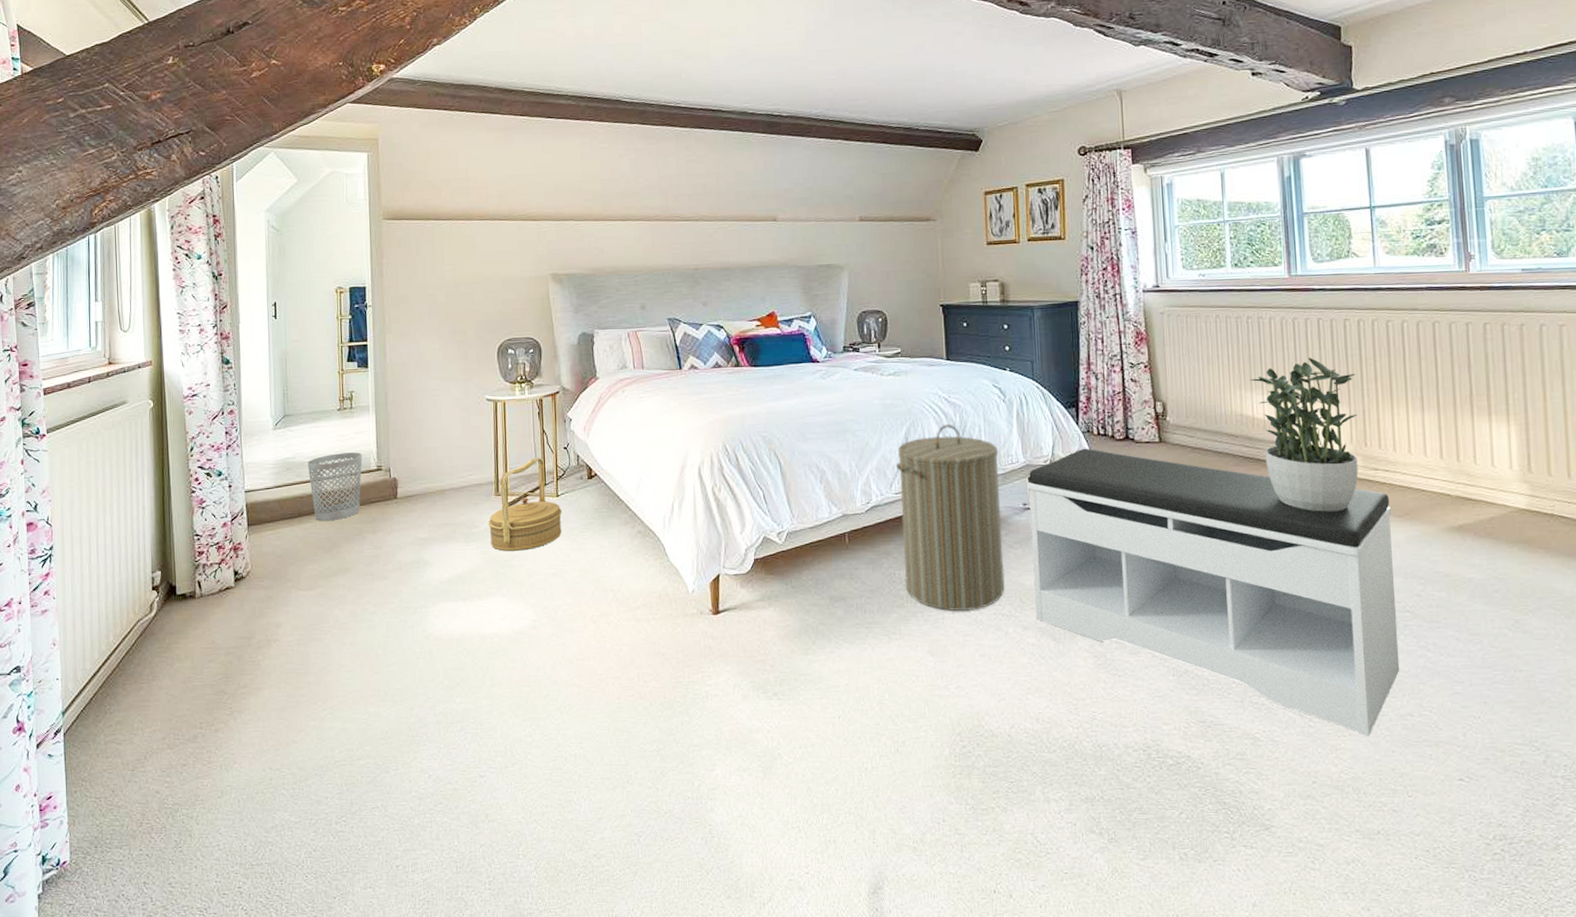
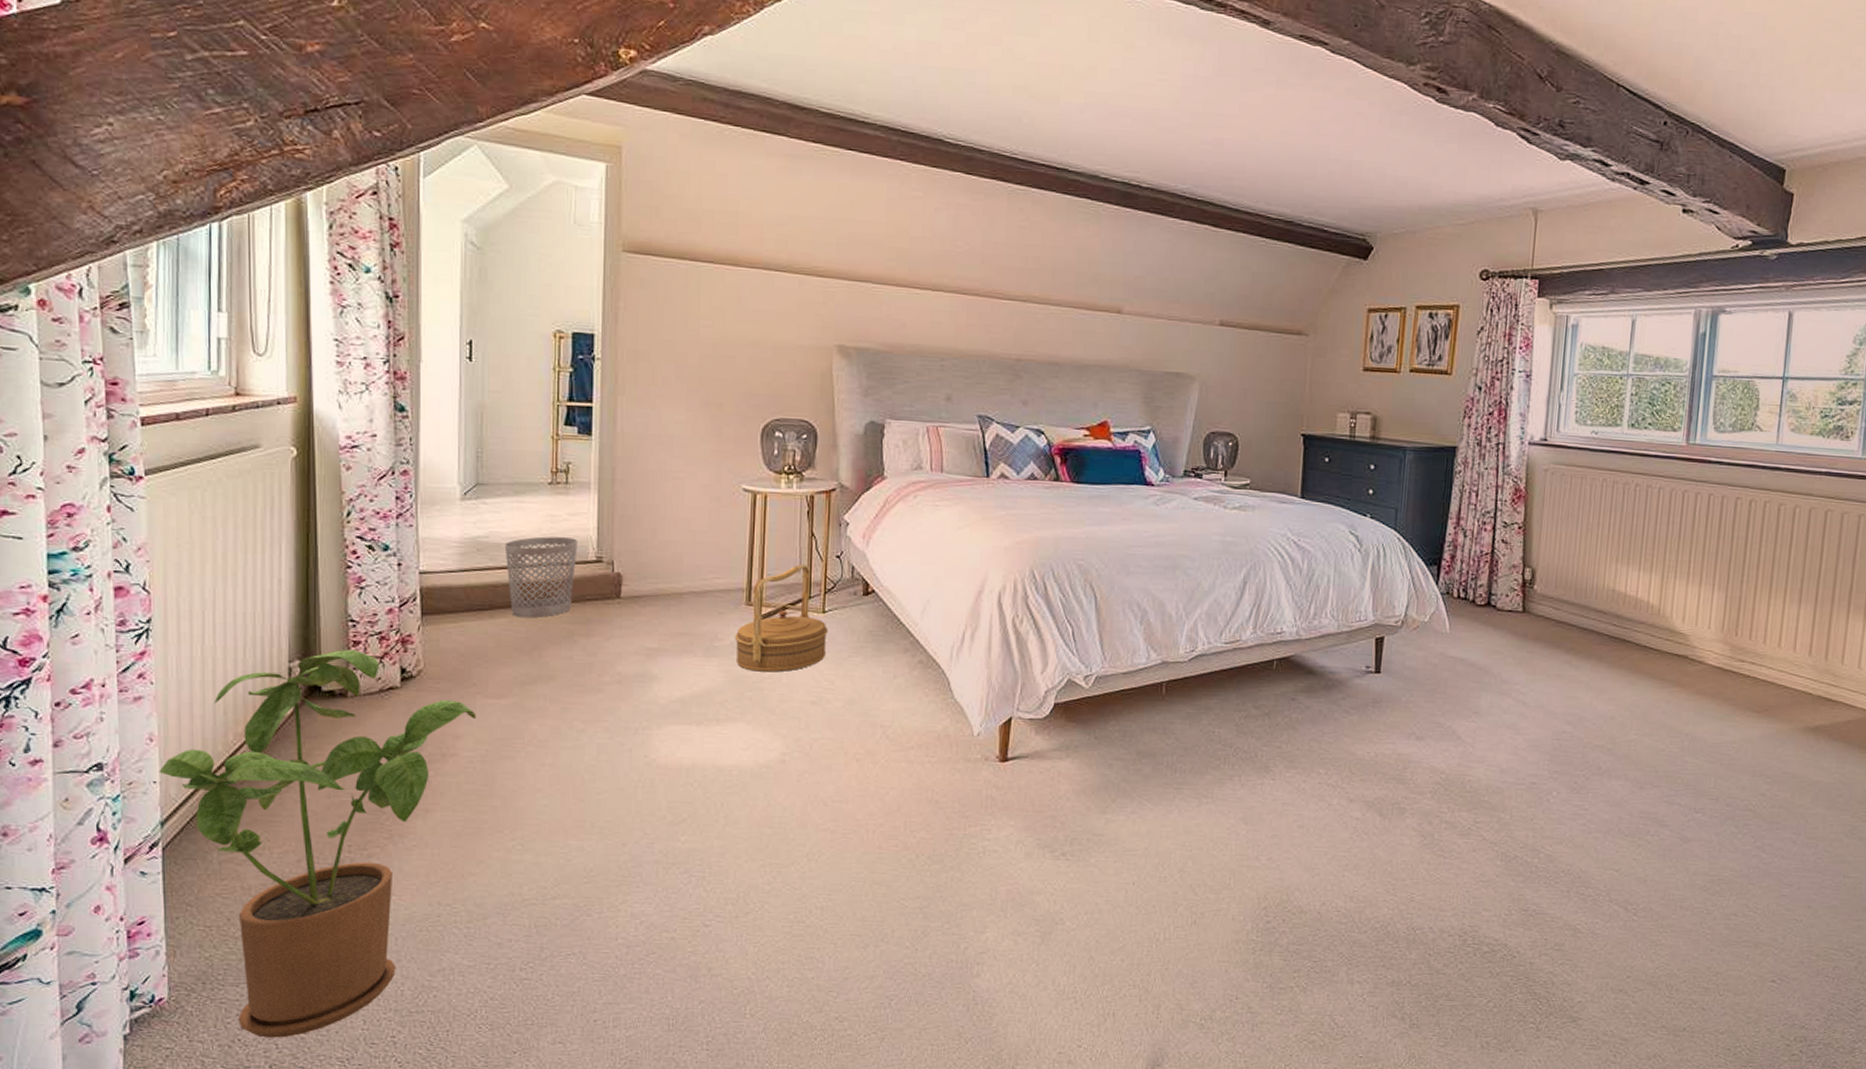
house plant: none [60,558,292,892] -> present [159,649,476,1038]
laundry hamper: present [895,423,1005,611] -> none [1224,570,1346,778]
bench: present [1027,448,1400,736] -> none [1363,611,1751,934]
potted plant: present [1249,357,1358,512] -> none [1627,535,1738,702]

